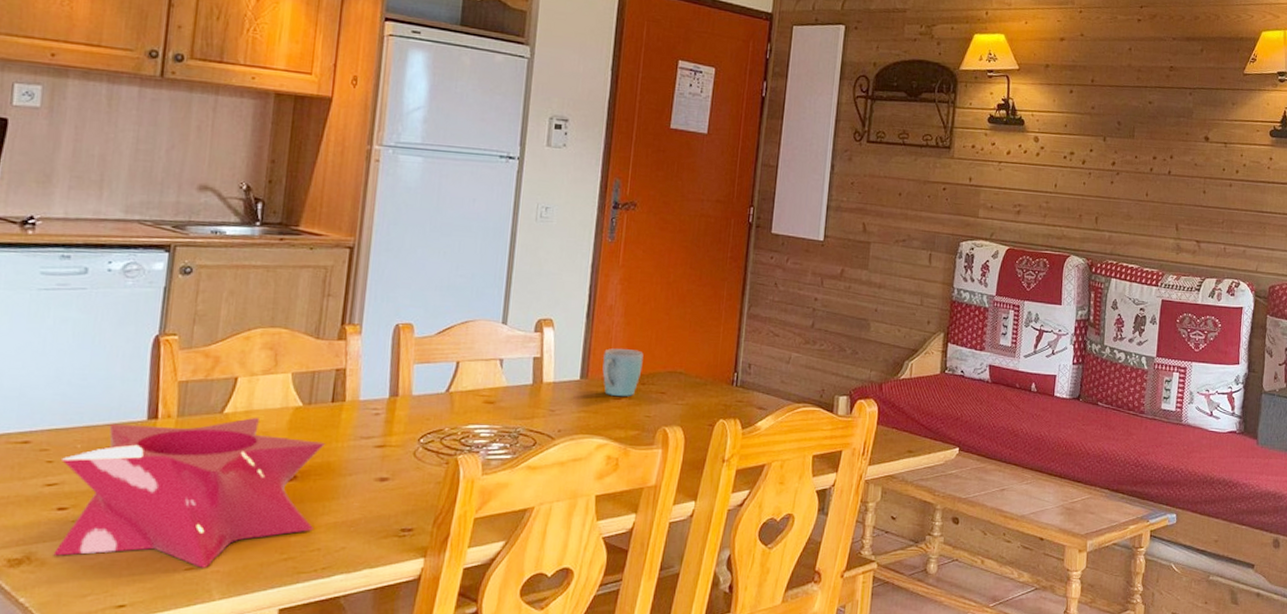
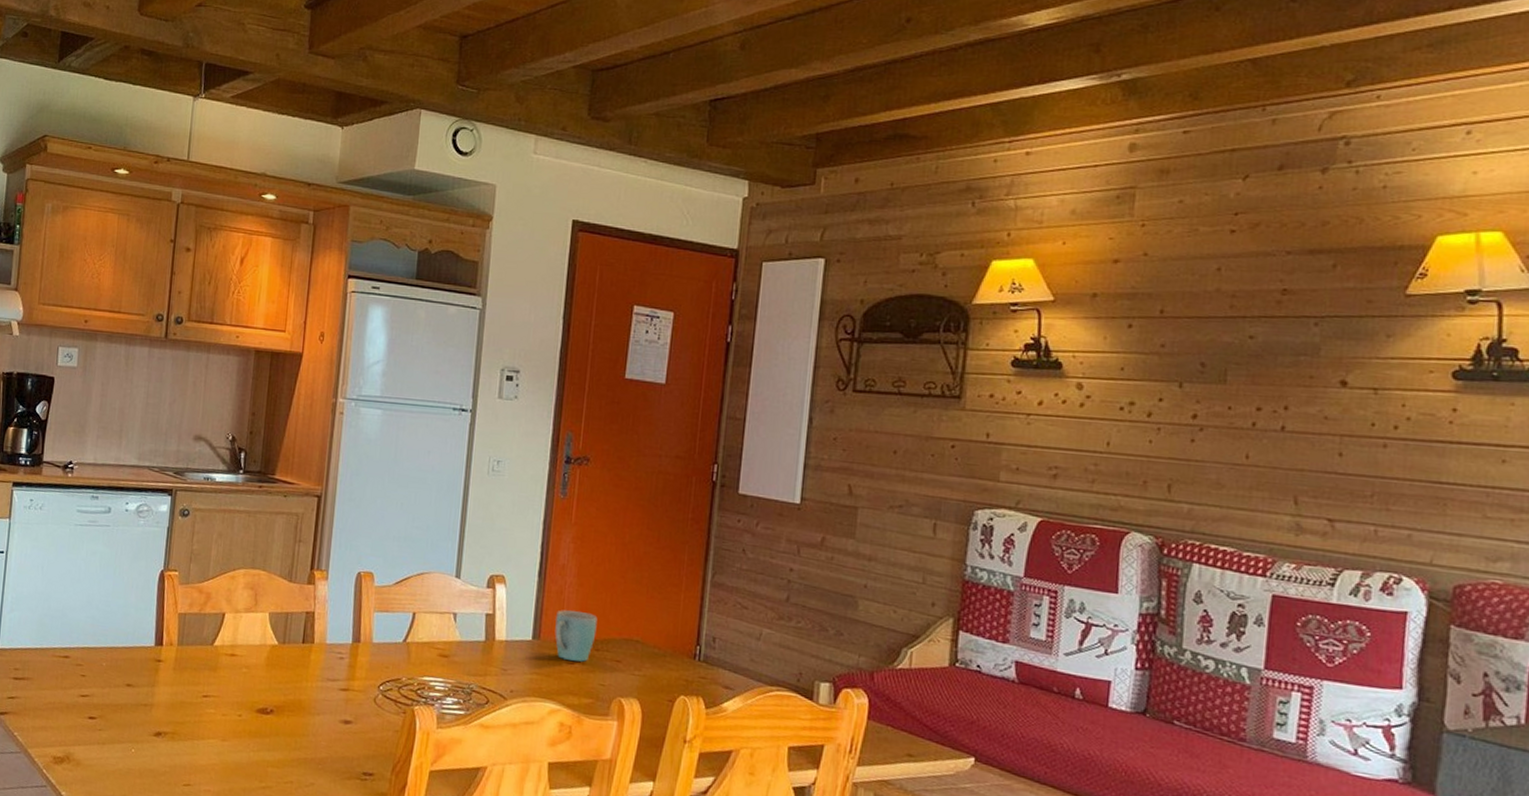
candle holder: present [53,417,326,568] -> none [86,646,298,786]

